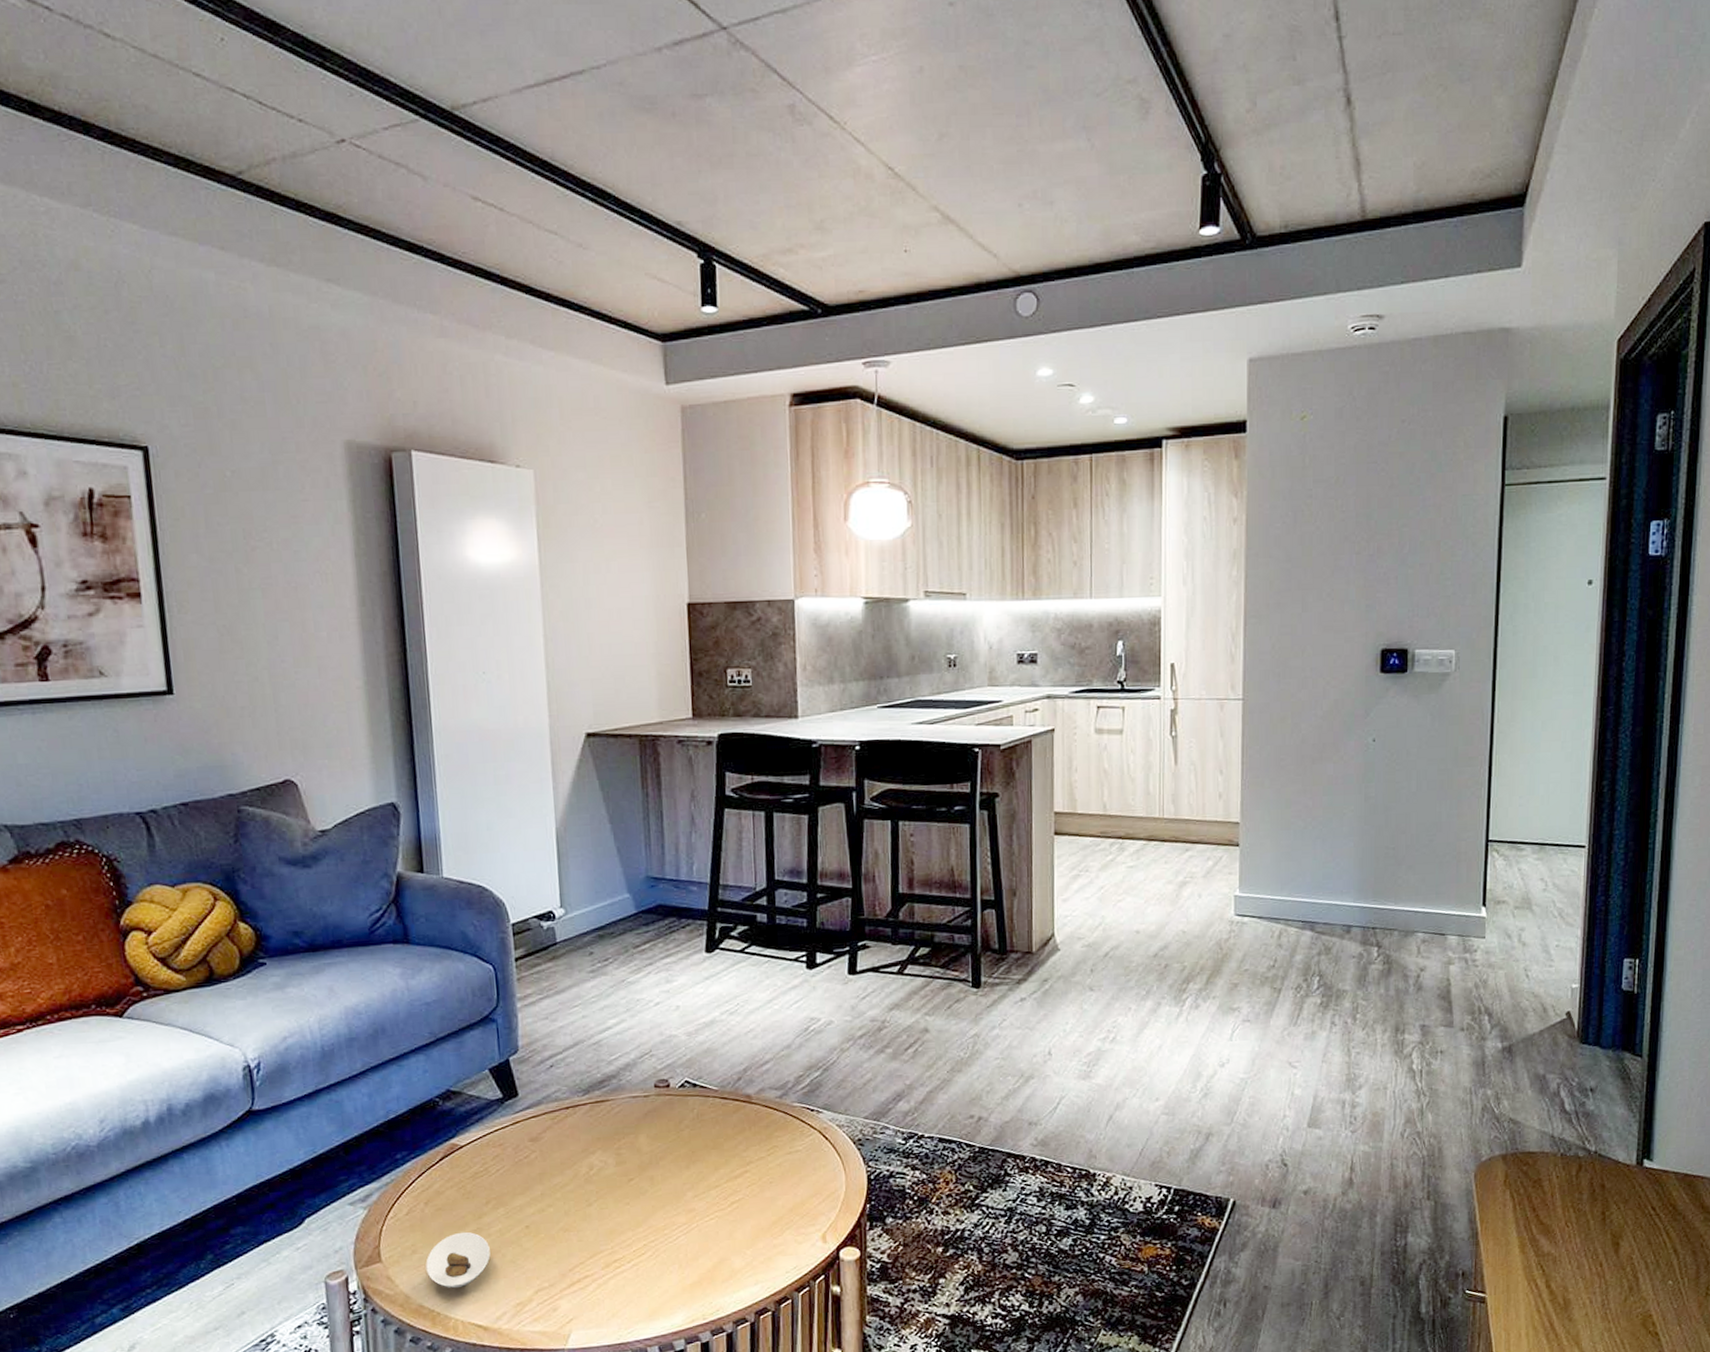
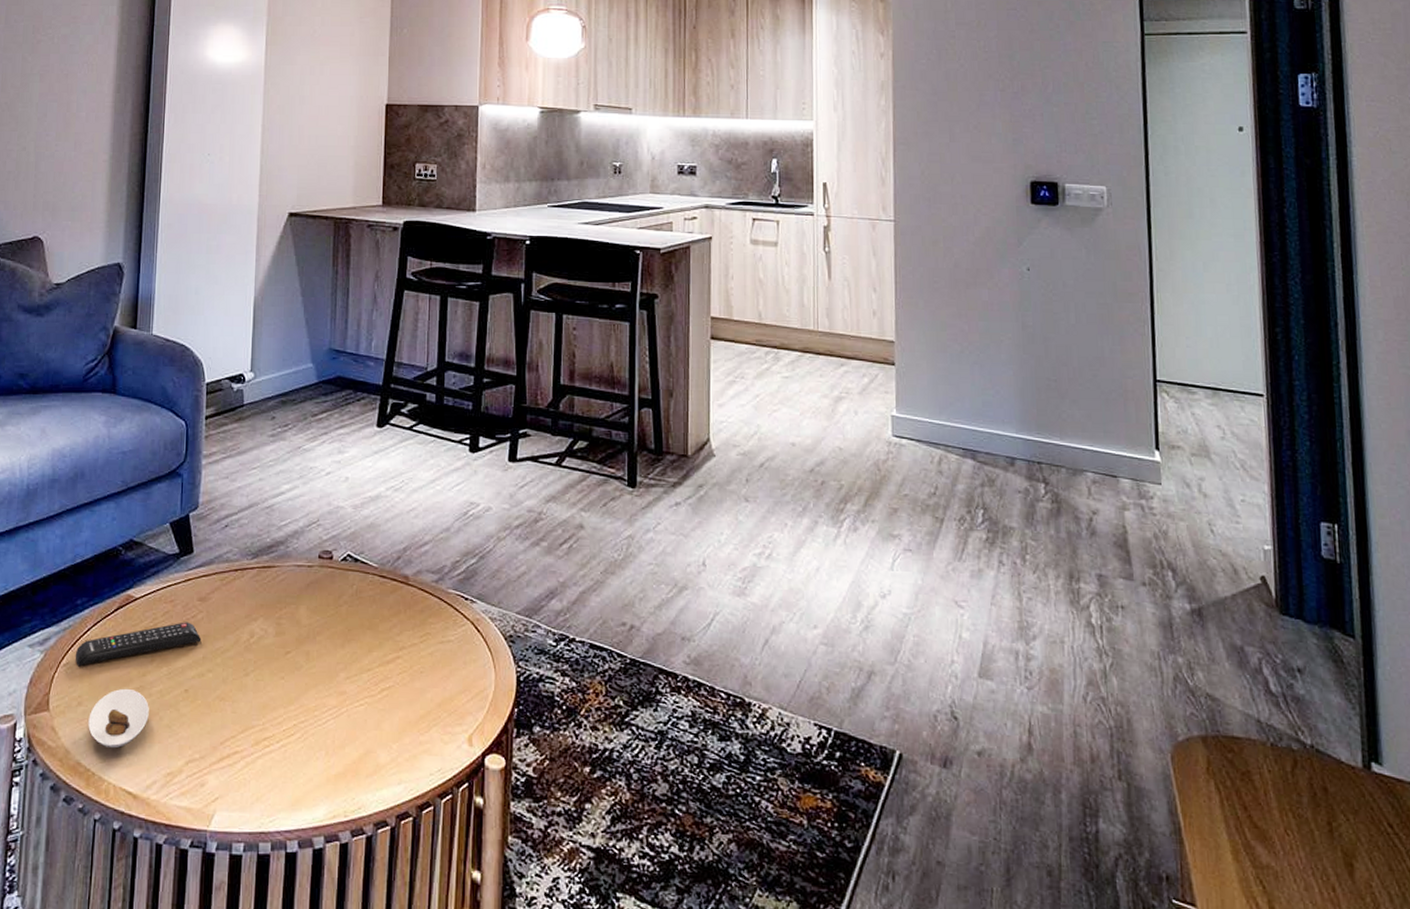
remote control: none [402,1162,538,1217] -> present [75,622,202,666]

